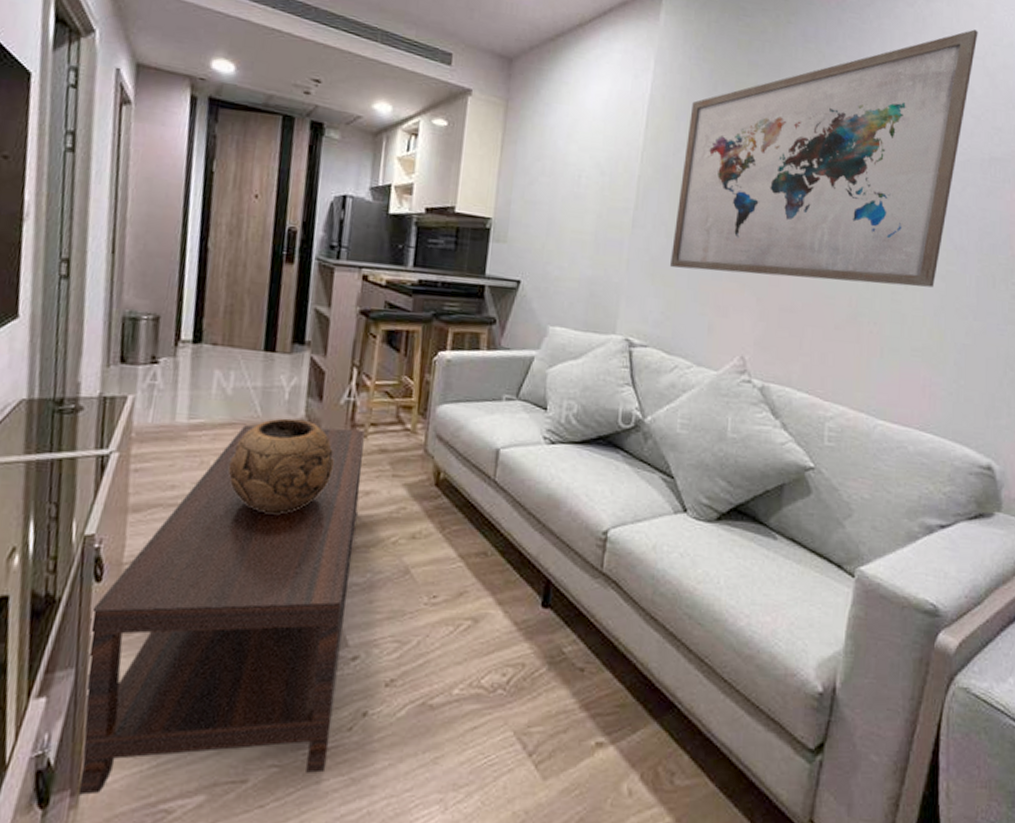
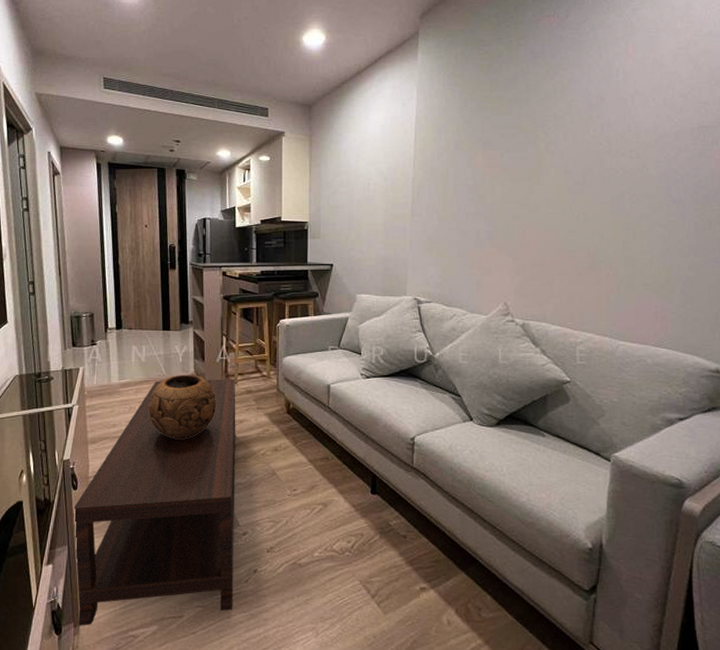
wall art: present [669,29,978,288] -> none [442,26,680,243]

